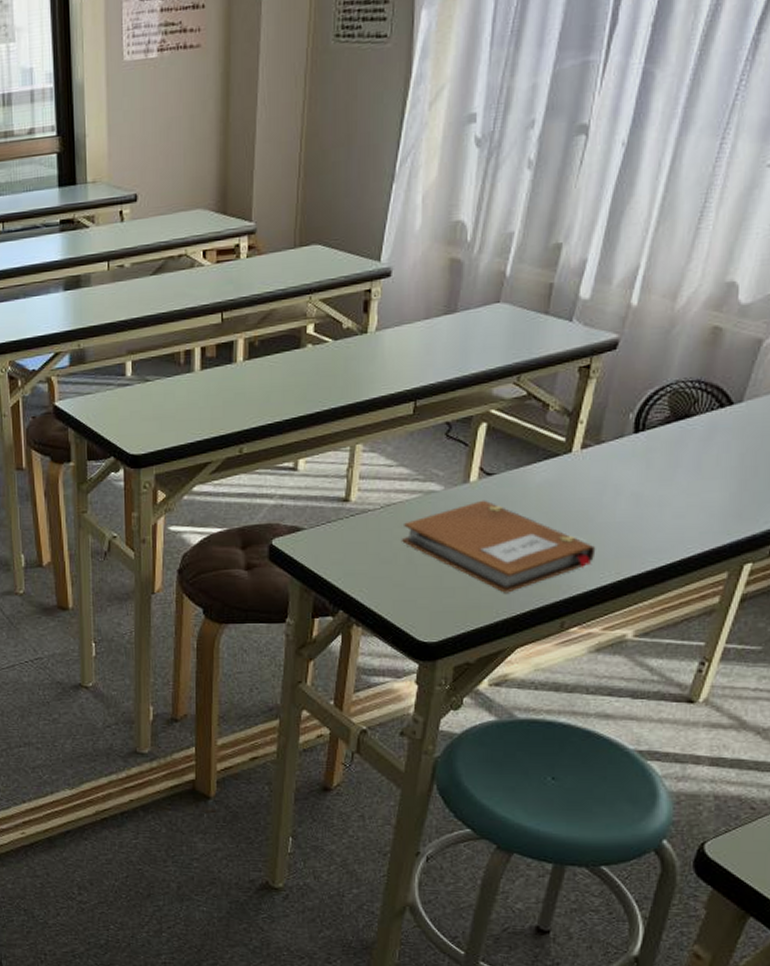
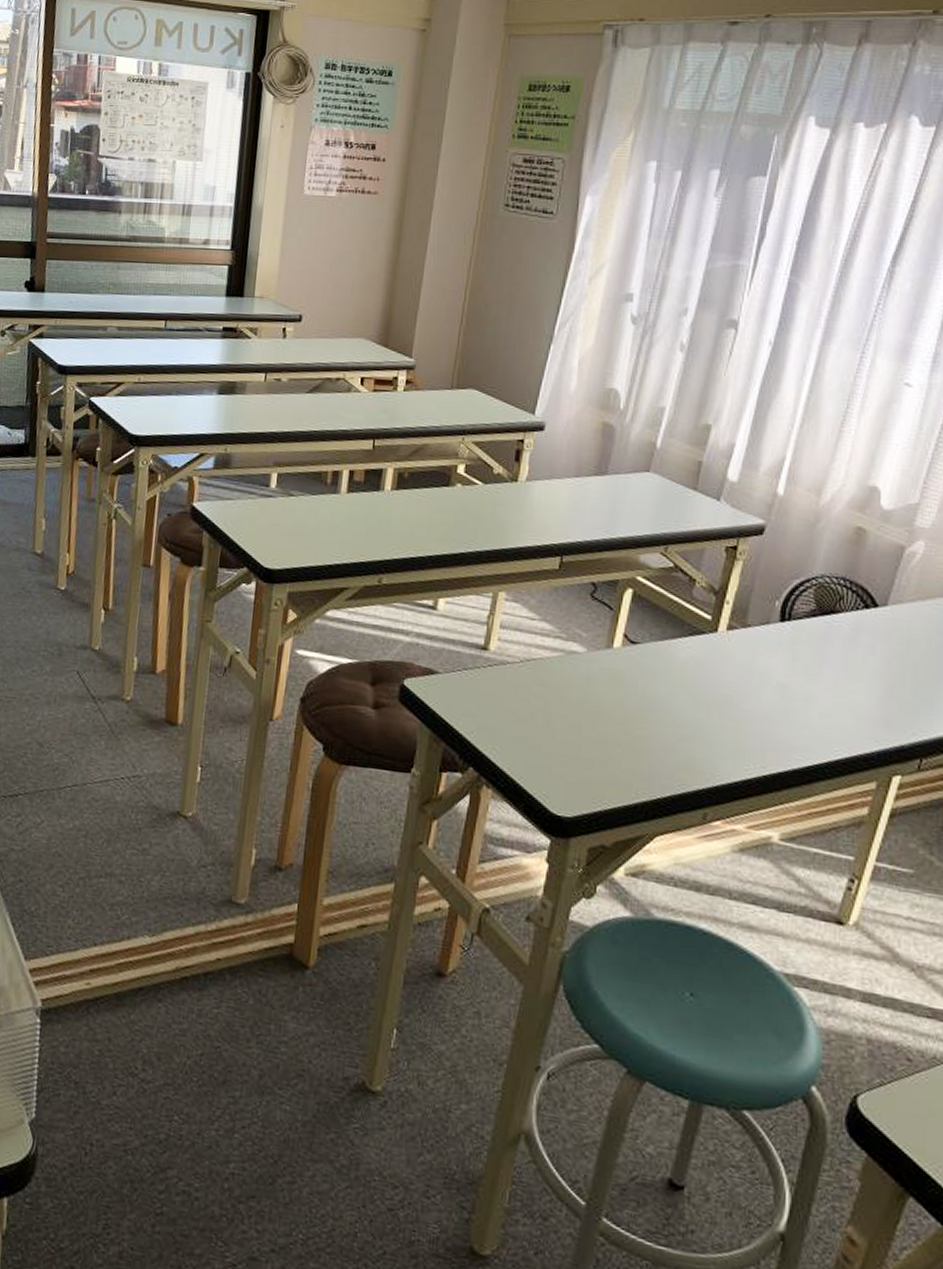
notebook: present [401,500,596,593] -> none [539,668,741,773]

